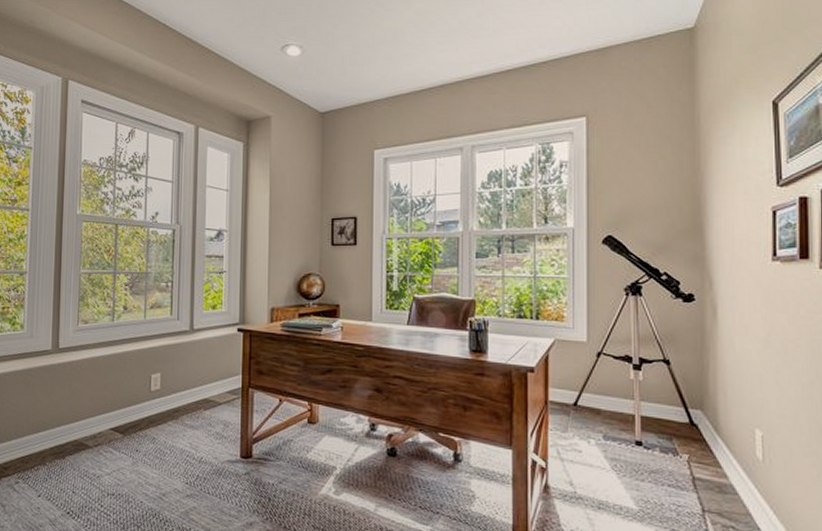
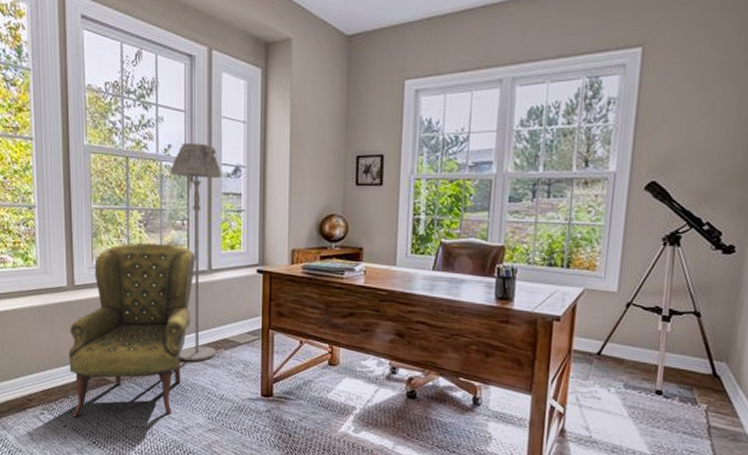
armchair: none [47,305,178,486] -> present [69,243,196,418]
floor lamp: none [157,210,206,423] -> present [170,142,223,362]

